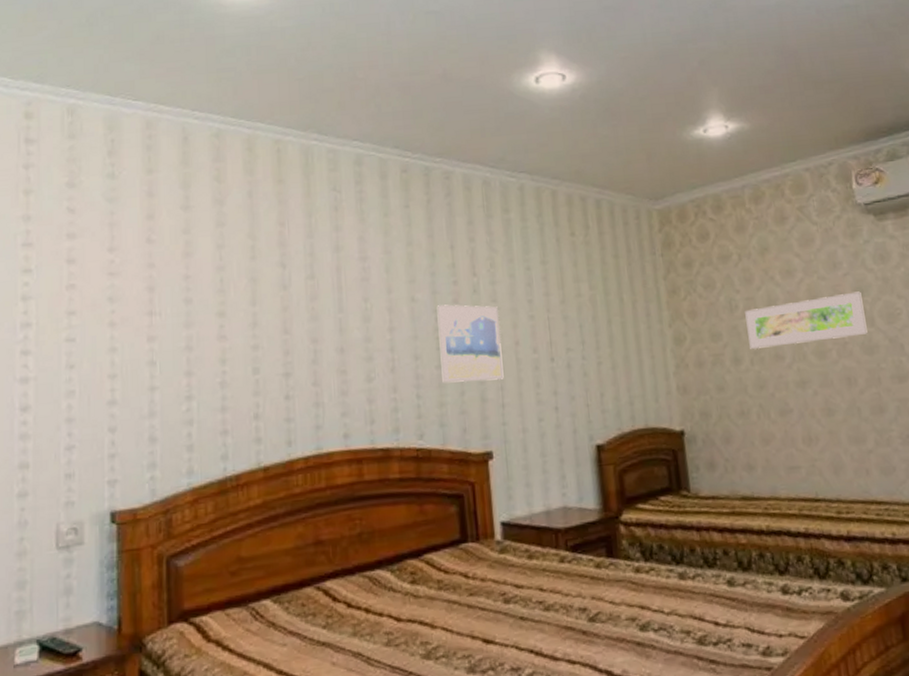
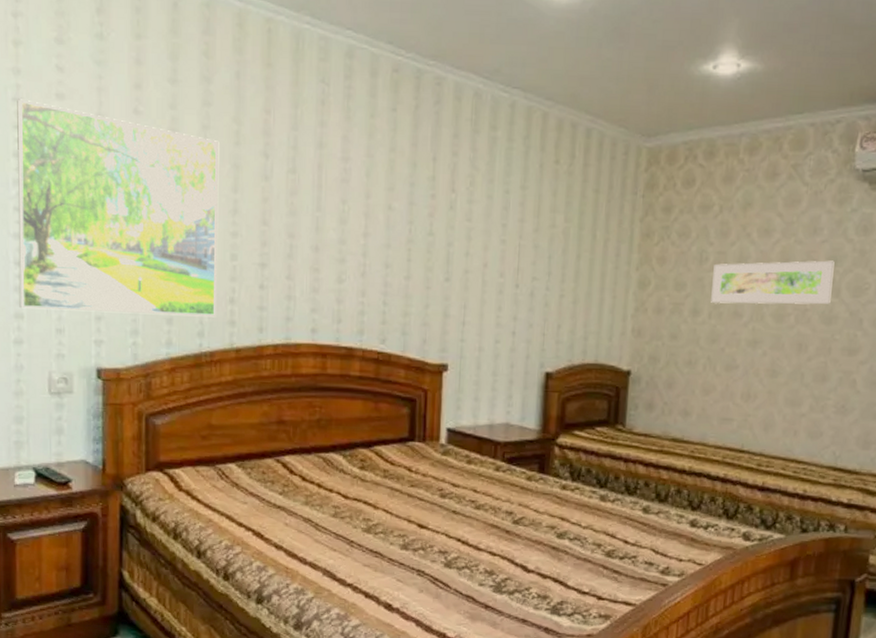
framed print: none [24,243,240,457] -> present [17,99,219,318]
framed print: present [437,304,504,383] -> none [409,217,471,298]

